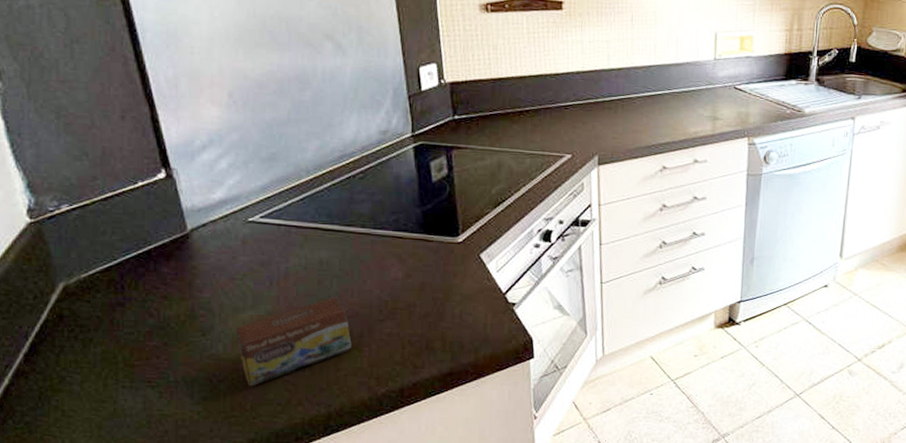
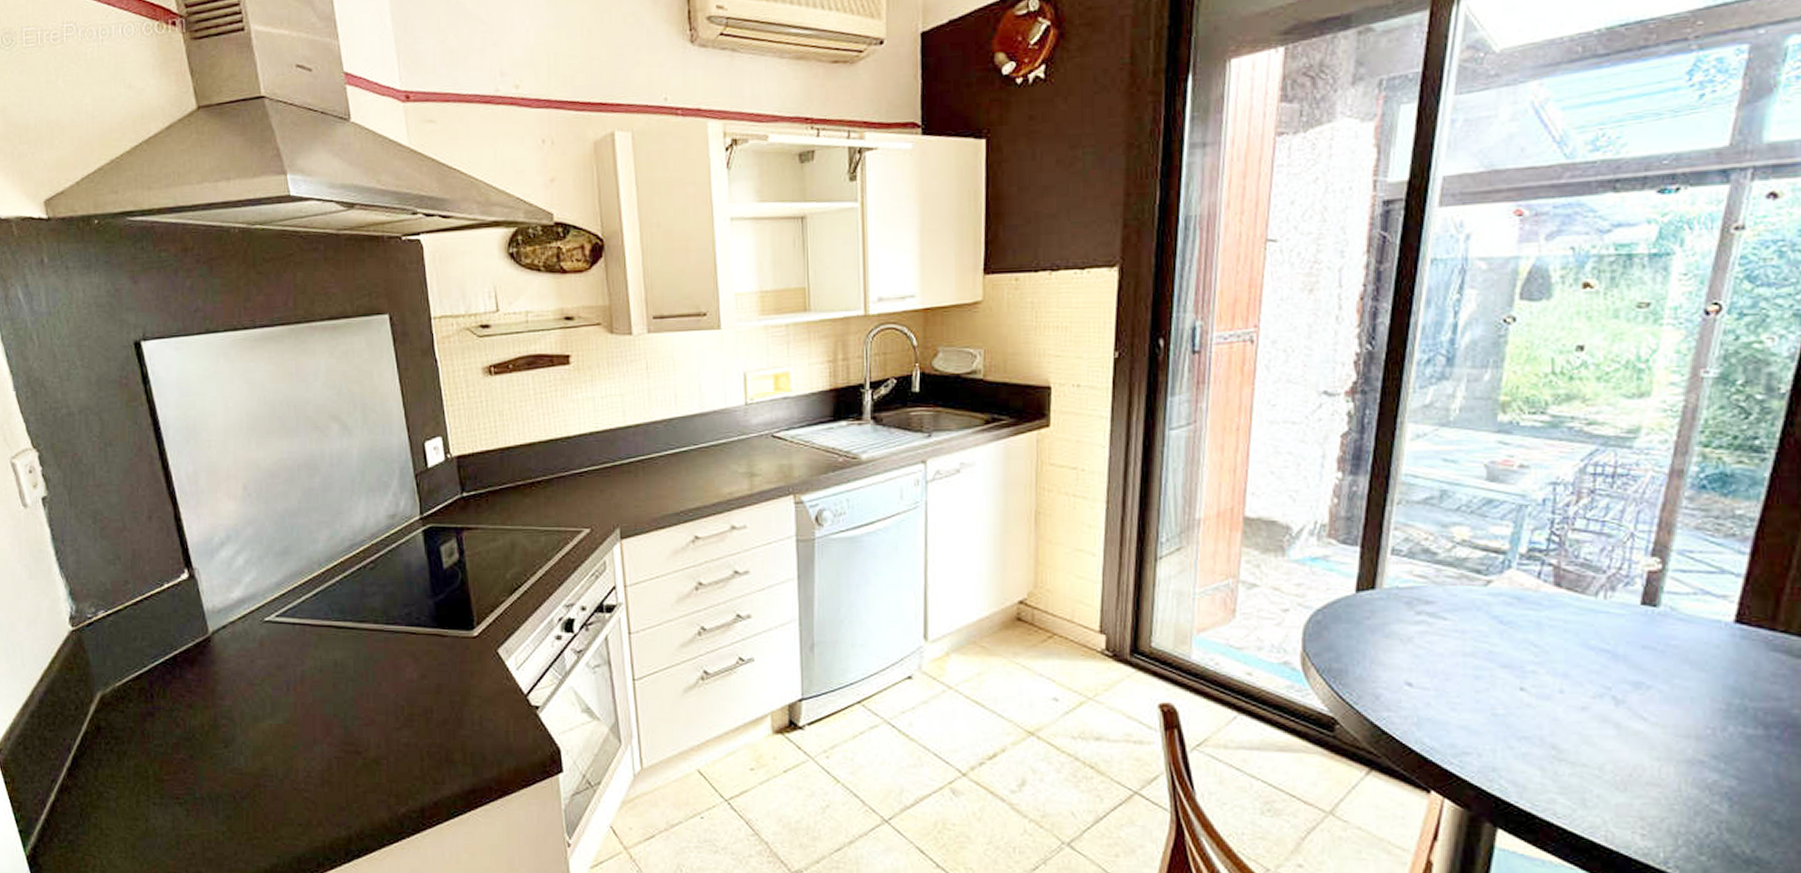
tea box: present [236,297,352,387] -> none [256,702,369,805]

